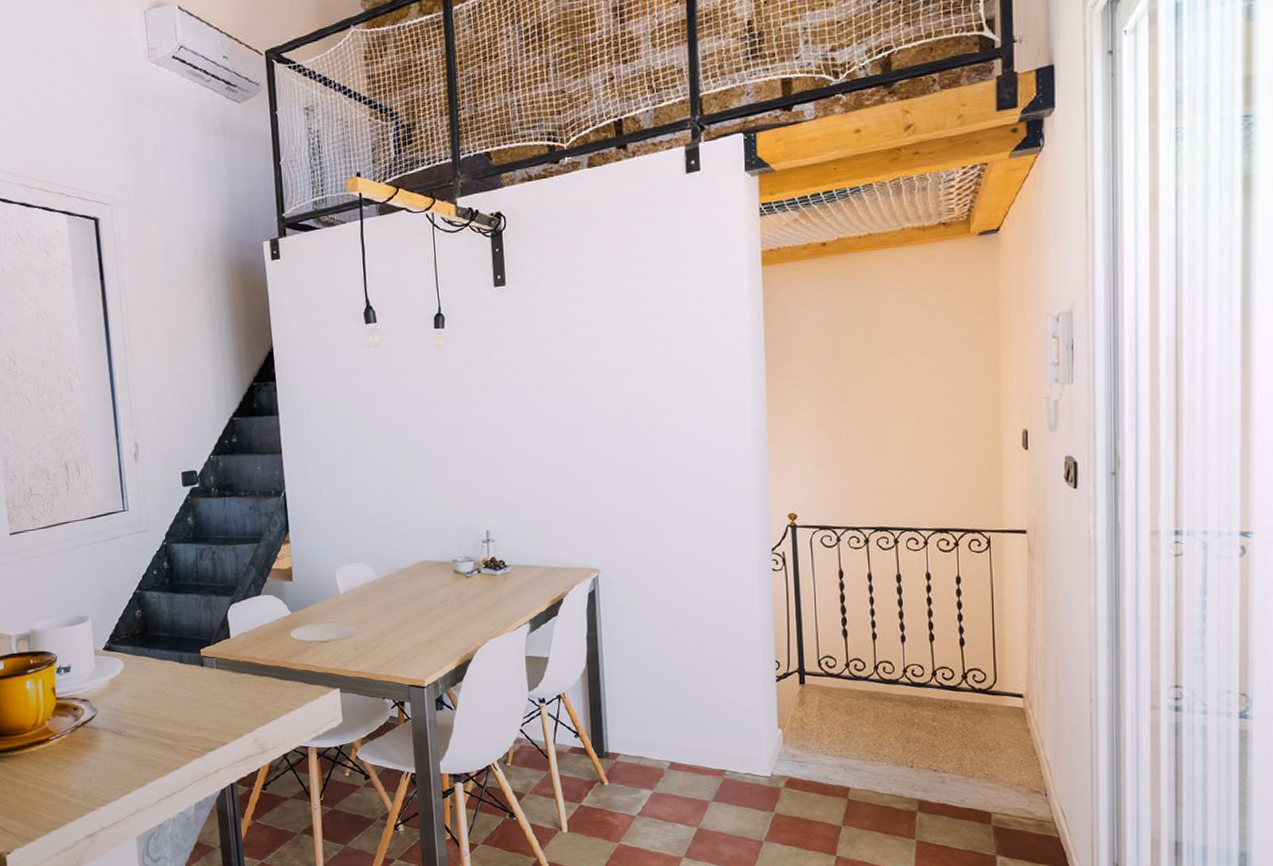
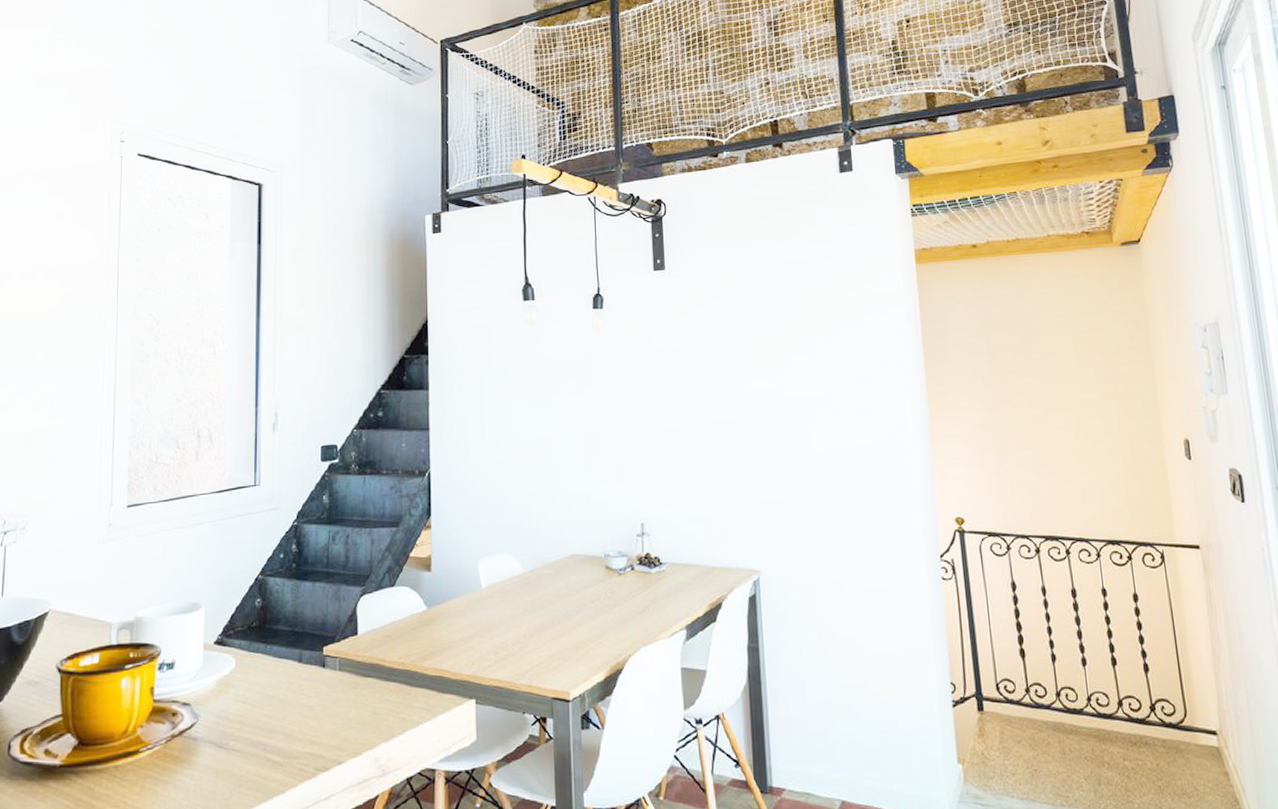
plate: present [289,621,356,643] -> none [423,620,497,644]

